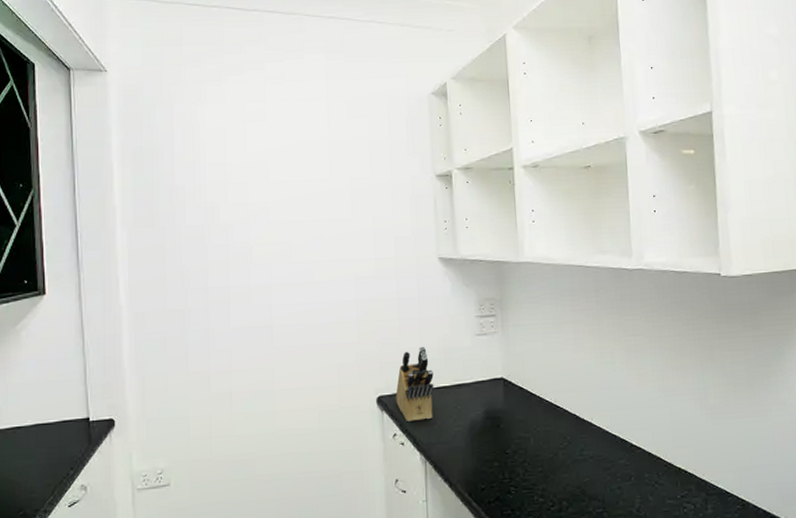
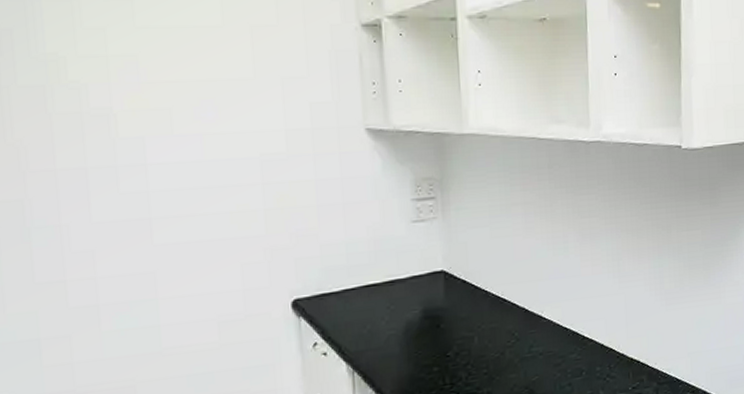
knife block: present [395,346,434,421] -> none [315,237,362,327]

